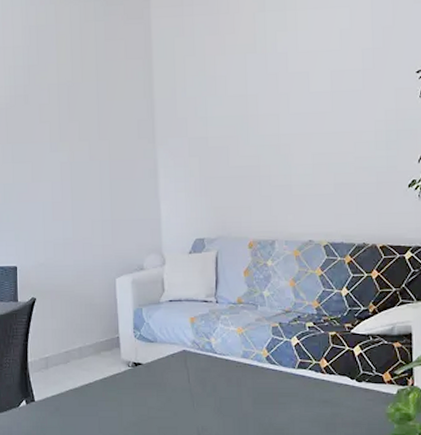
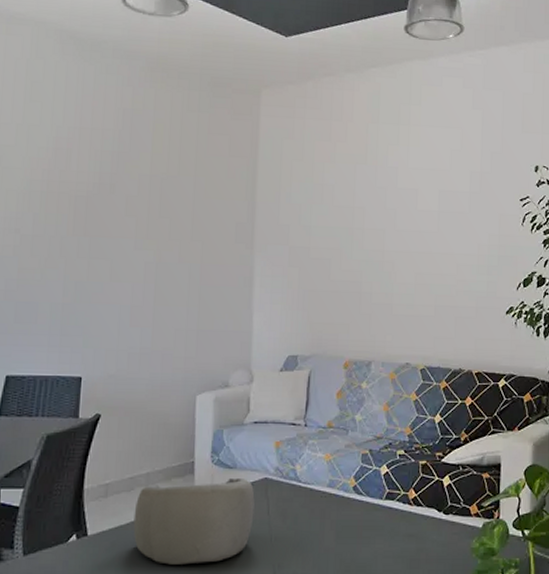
decorative bowl: none [71,350,176,426] -> present [133,477,255,565]

